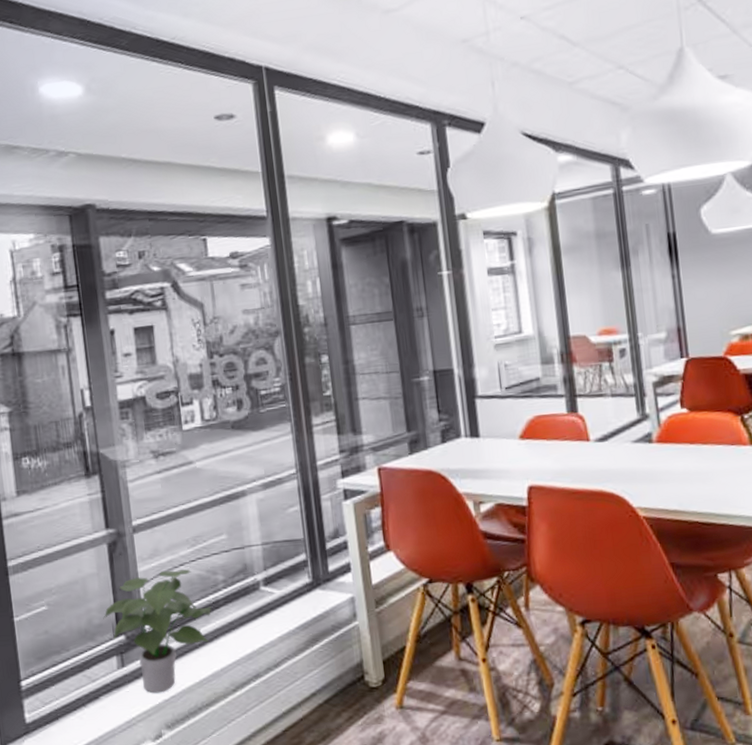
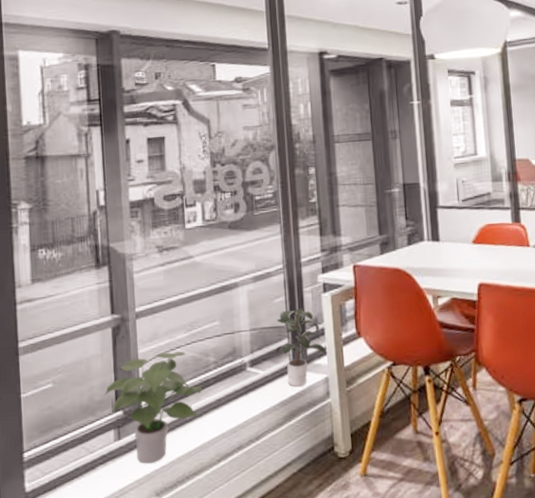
potted plant: none [292,518,350,608] -> present [276,308,326,387]

